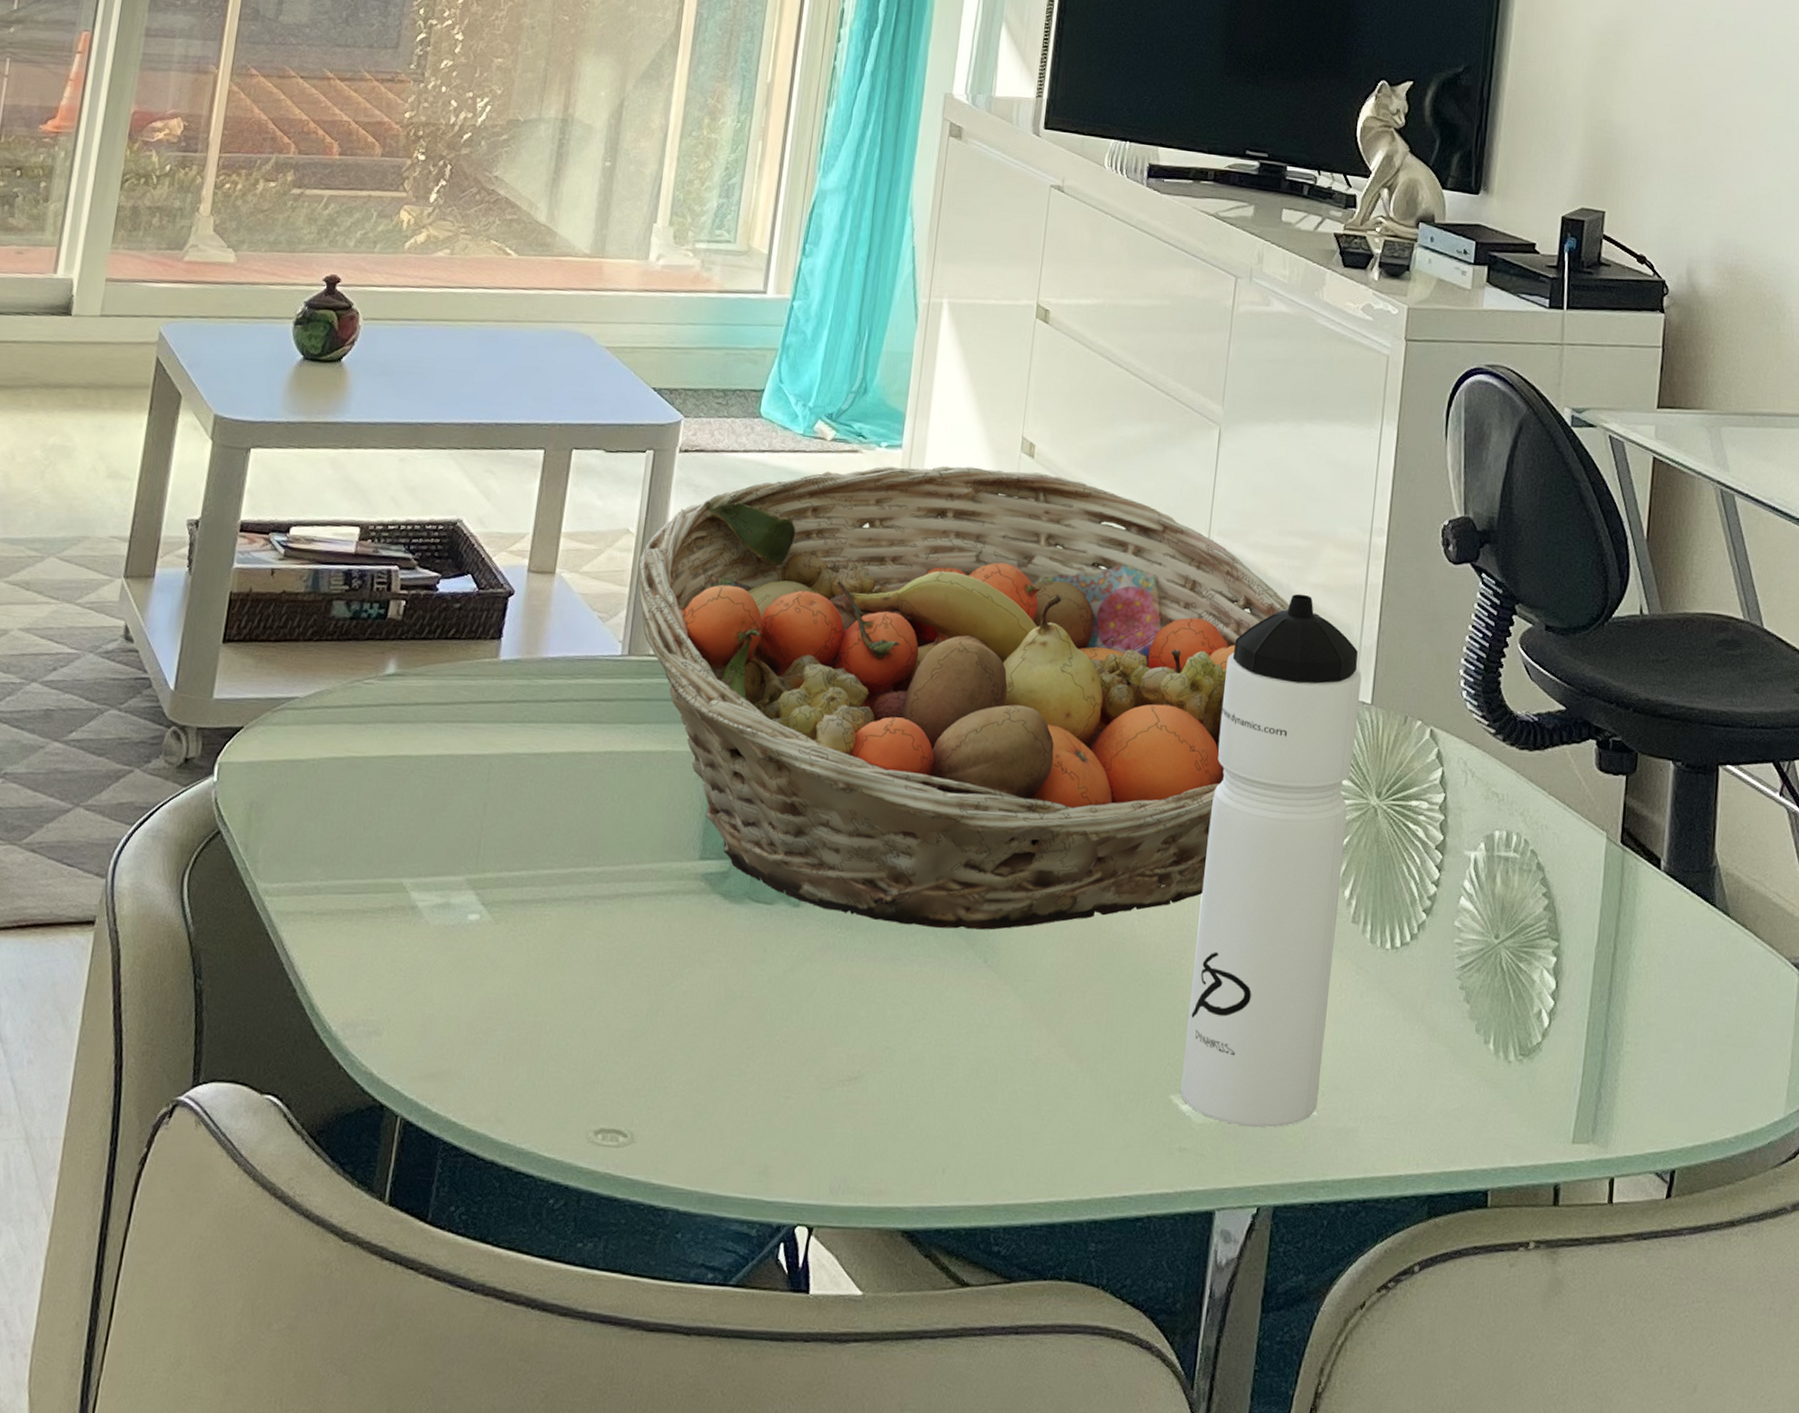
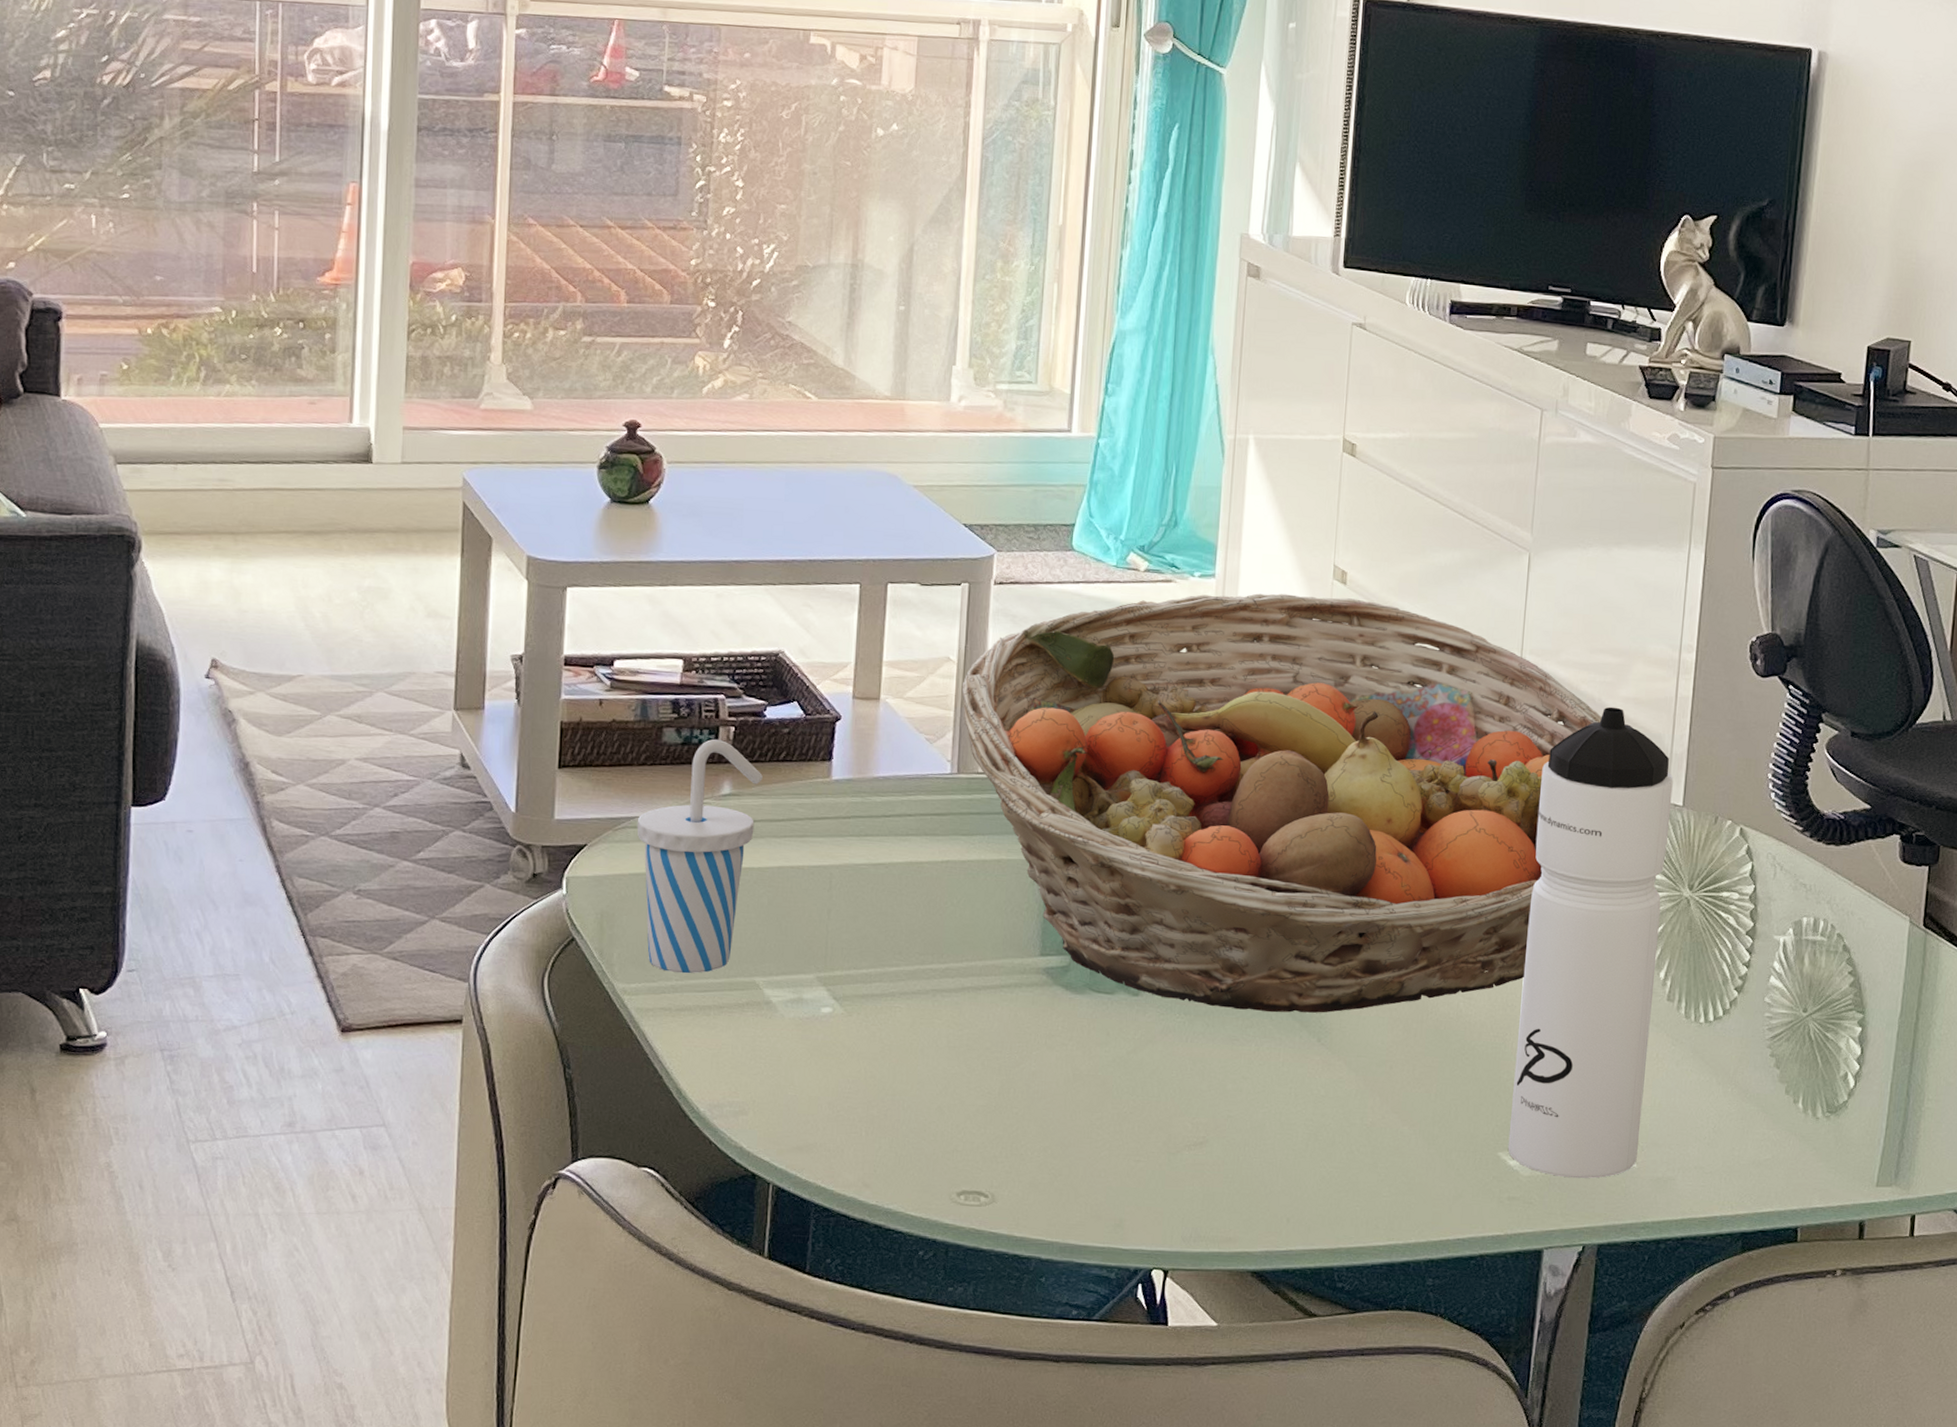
cup: none [294,614,430,873] -> present [637,739,763,974]

